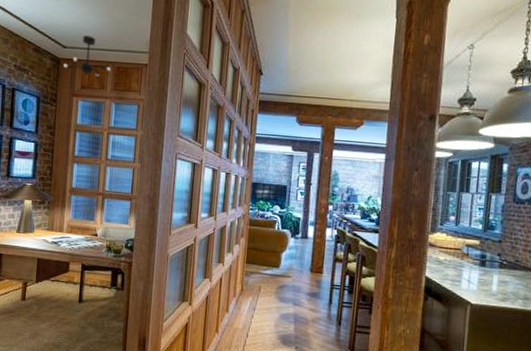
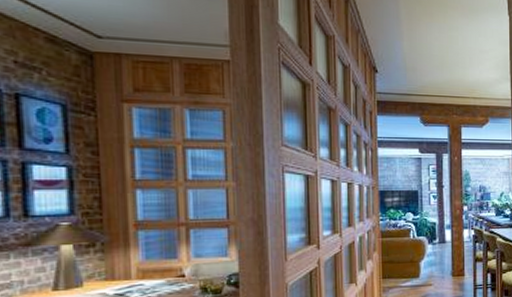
ceiling light fixture: present [63,35,111,76] -> none [100,22,177,76]

